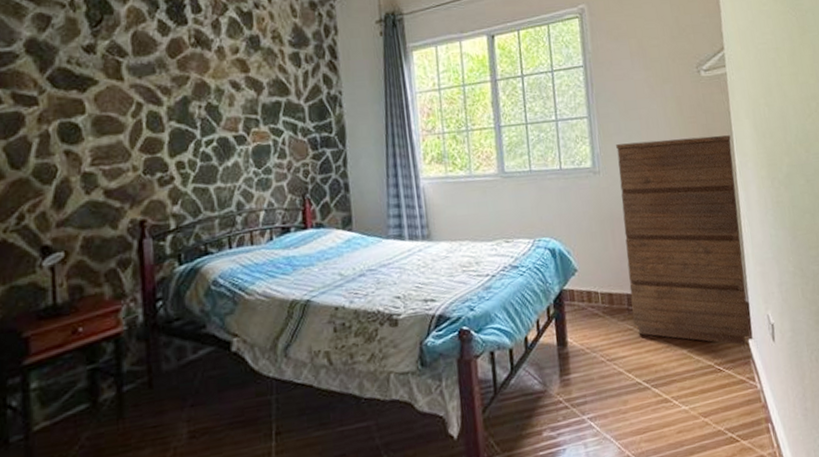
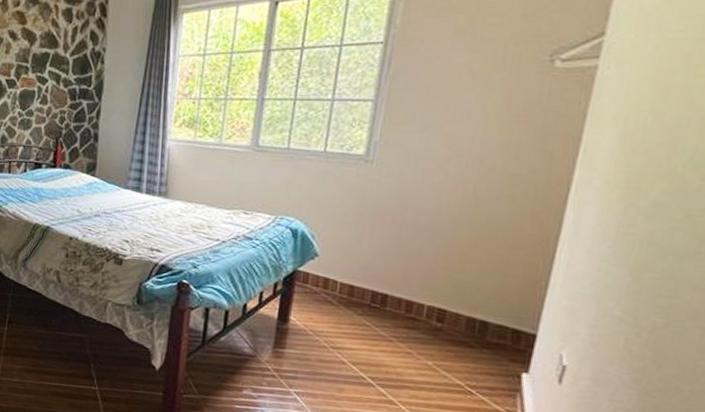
dresser: present [616,135,751,345] -> none [372,135,577,377]

